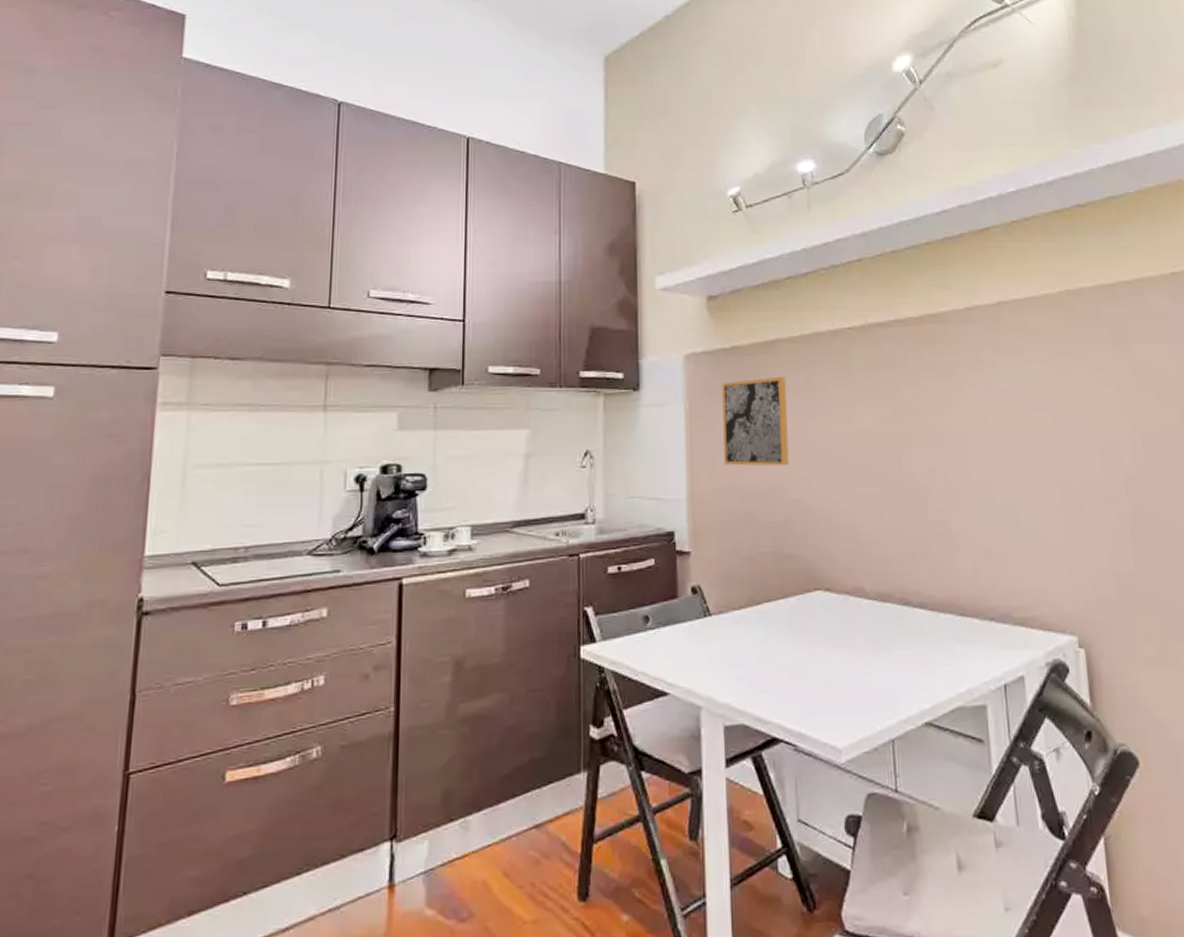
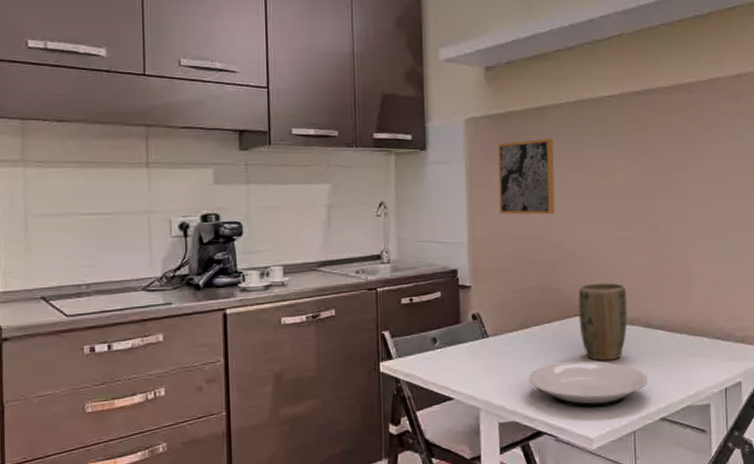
plate: none [760,647,908,709] -> present [529,361,649,408]
plant pot: none [819,548,880,648] -> present [578,282,628,361]

